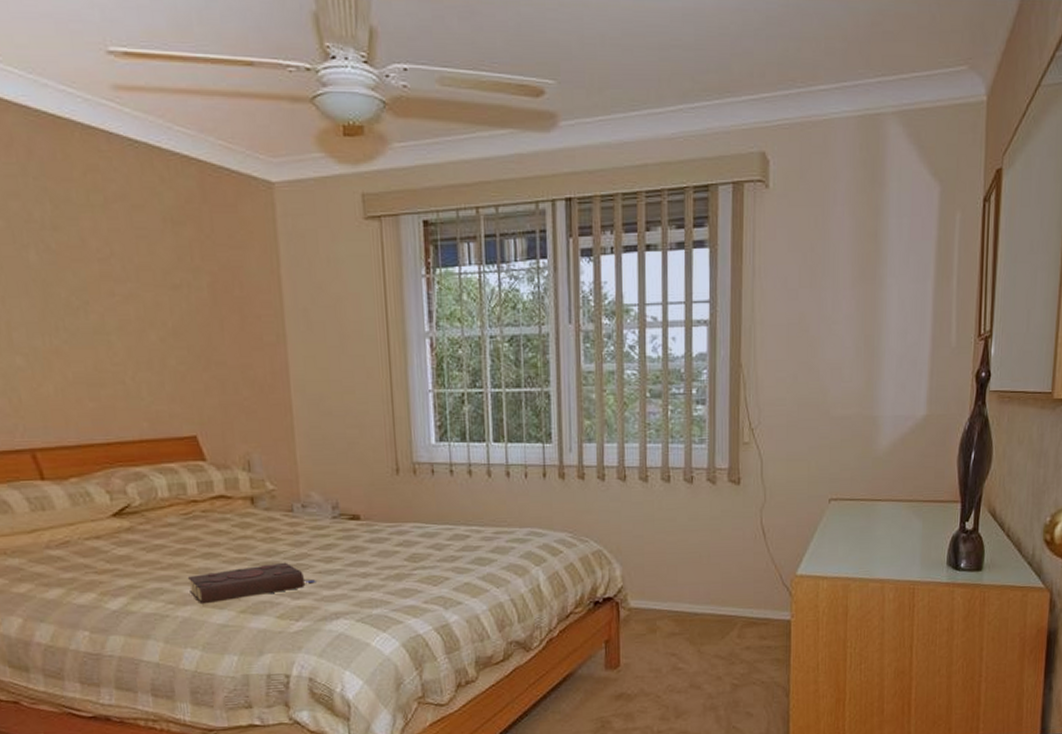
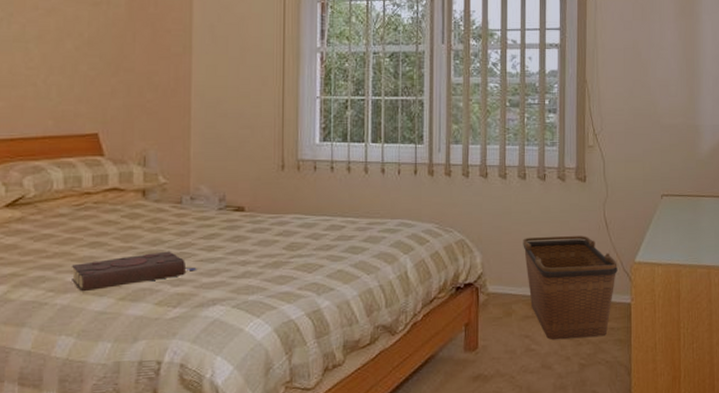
bicycle basket: none [668,546,776,658] -> present [523,236,618,339]

